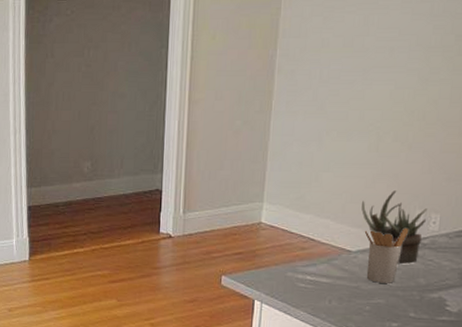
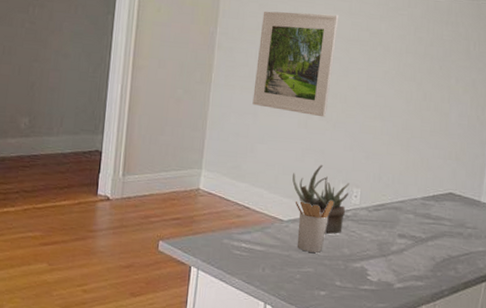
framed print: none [317,19,418,138] -> present [252,11,339,118]

